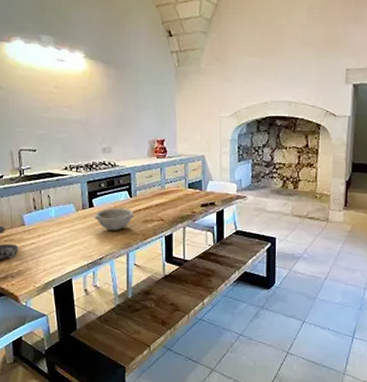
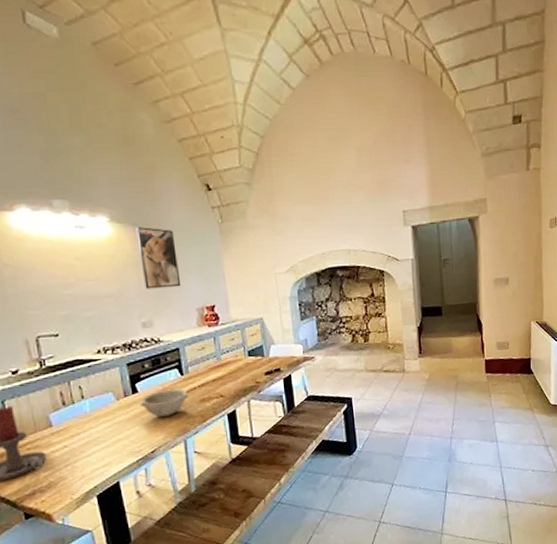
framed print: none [105,64,138,120] -> present [136,227,182,289]

